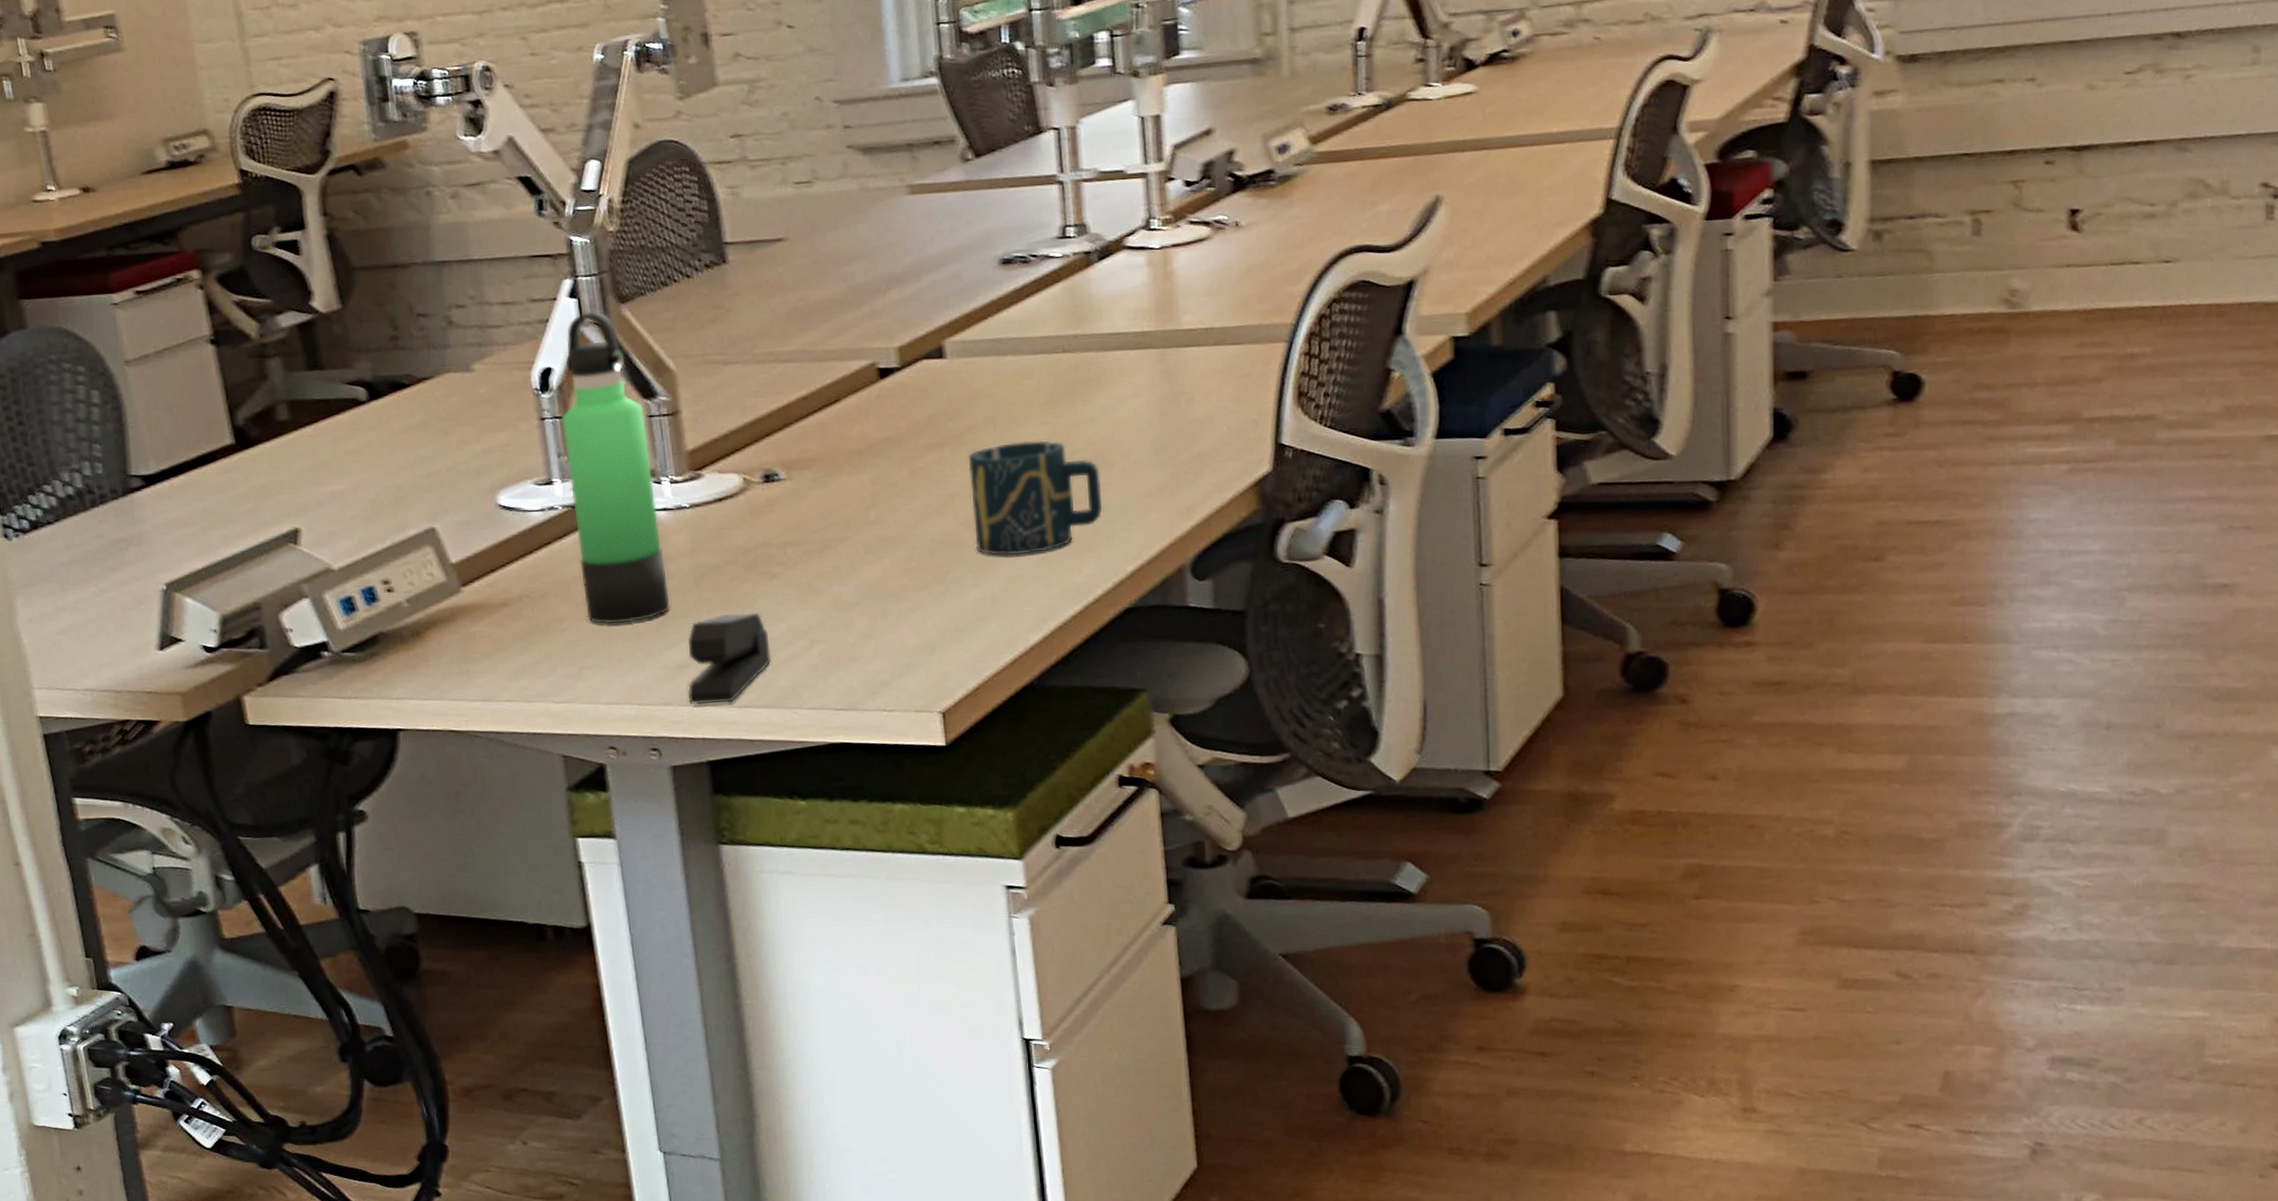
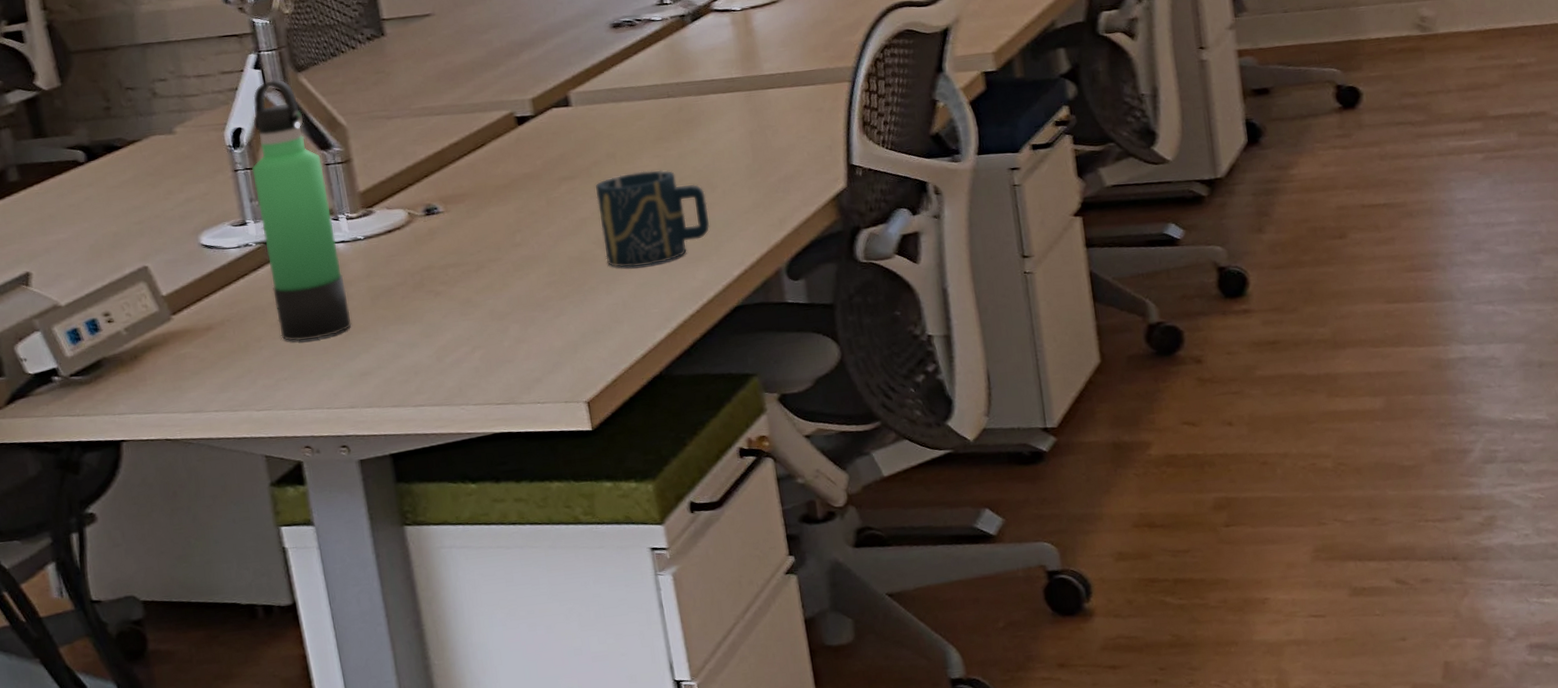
stapler: present [687,612,772,705] -> none [367,325,441,407]

